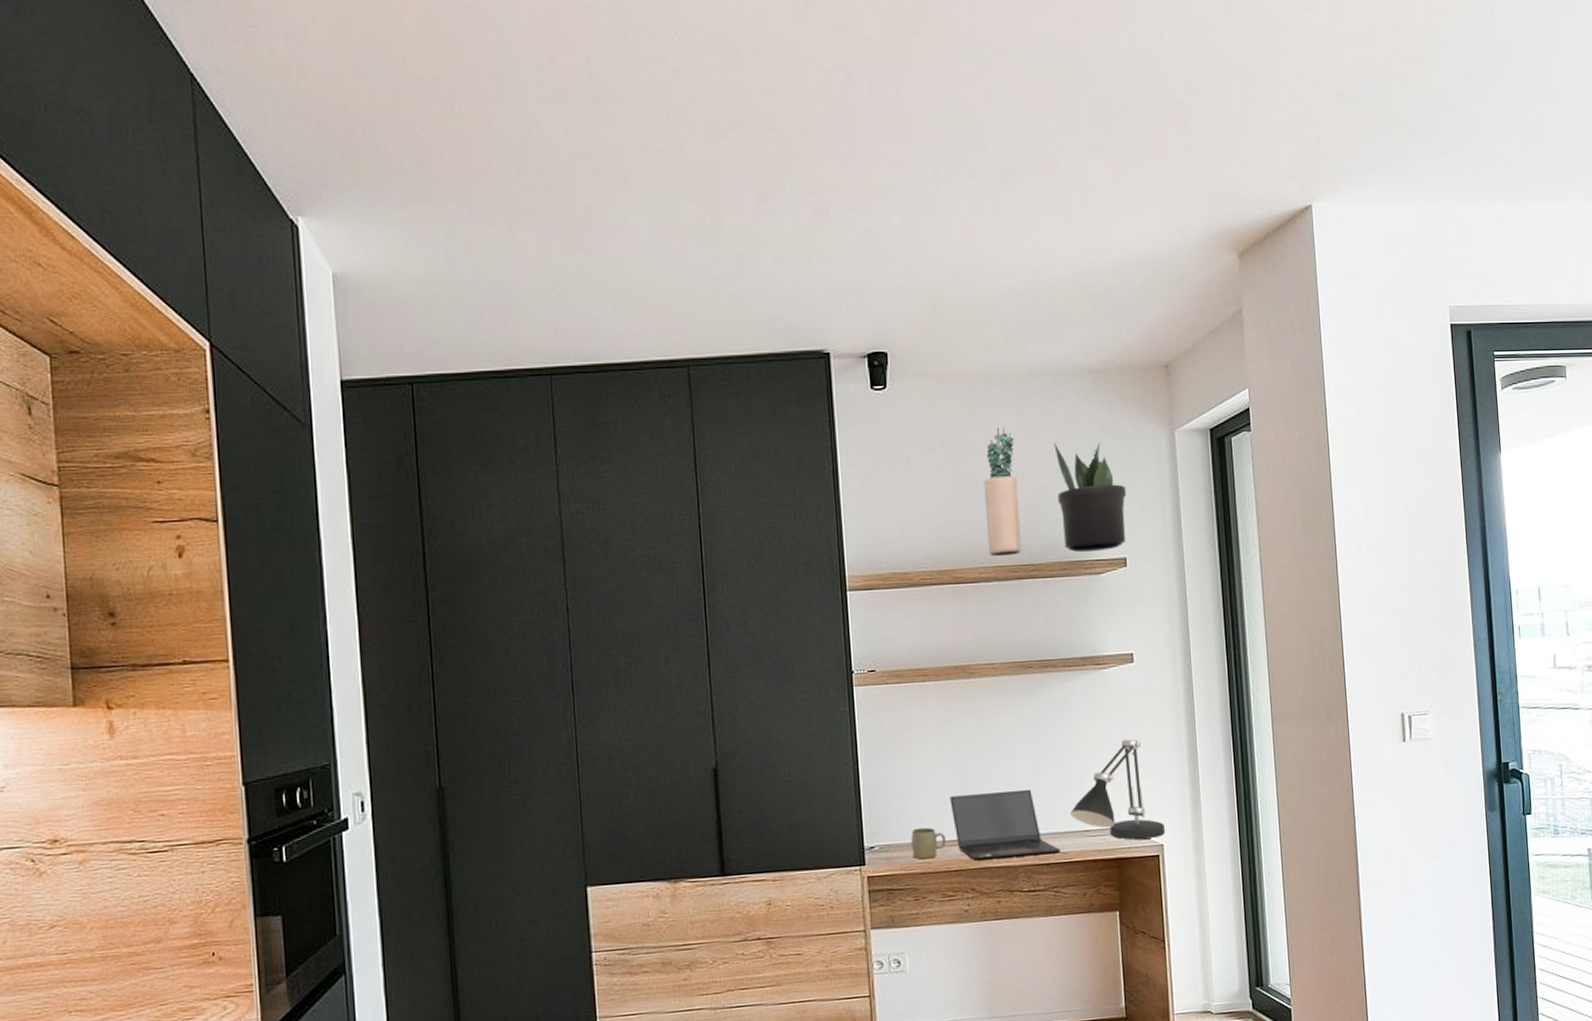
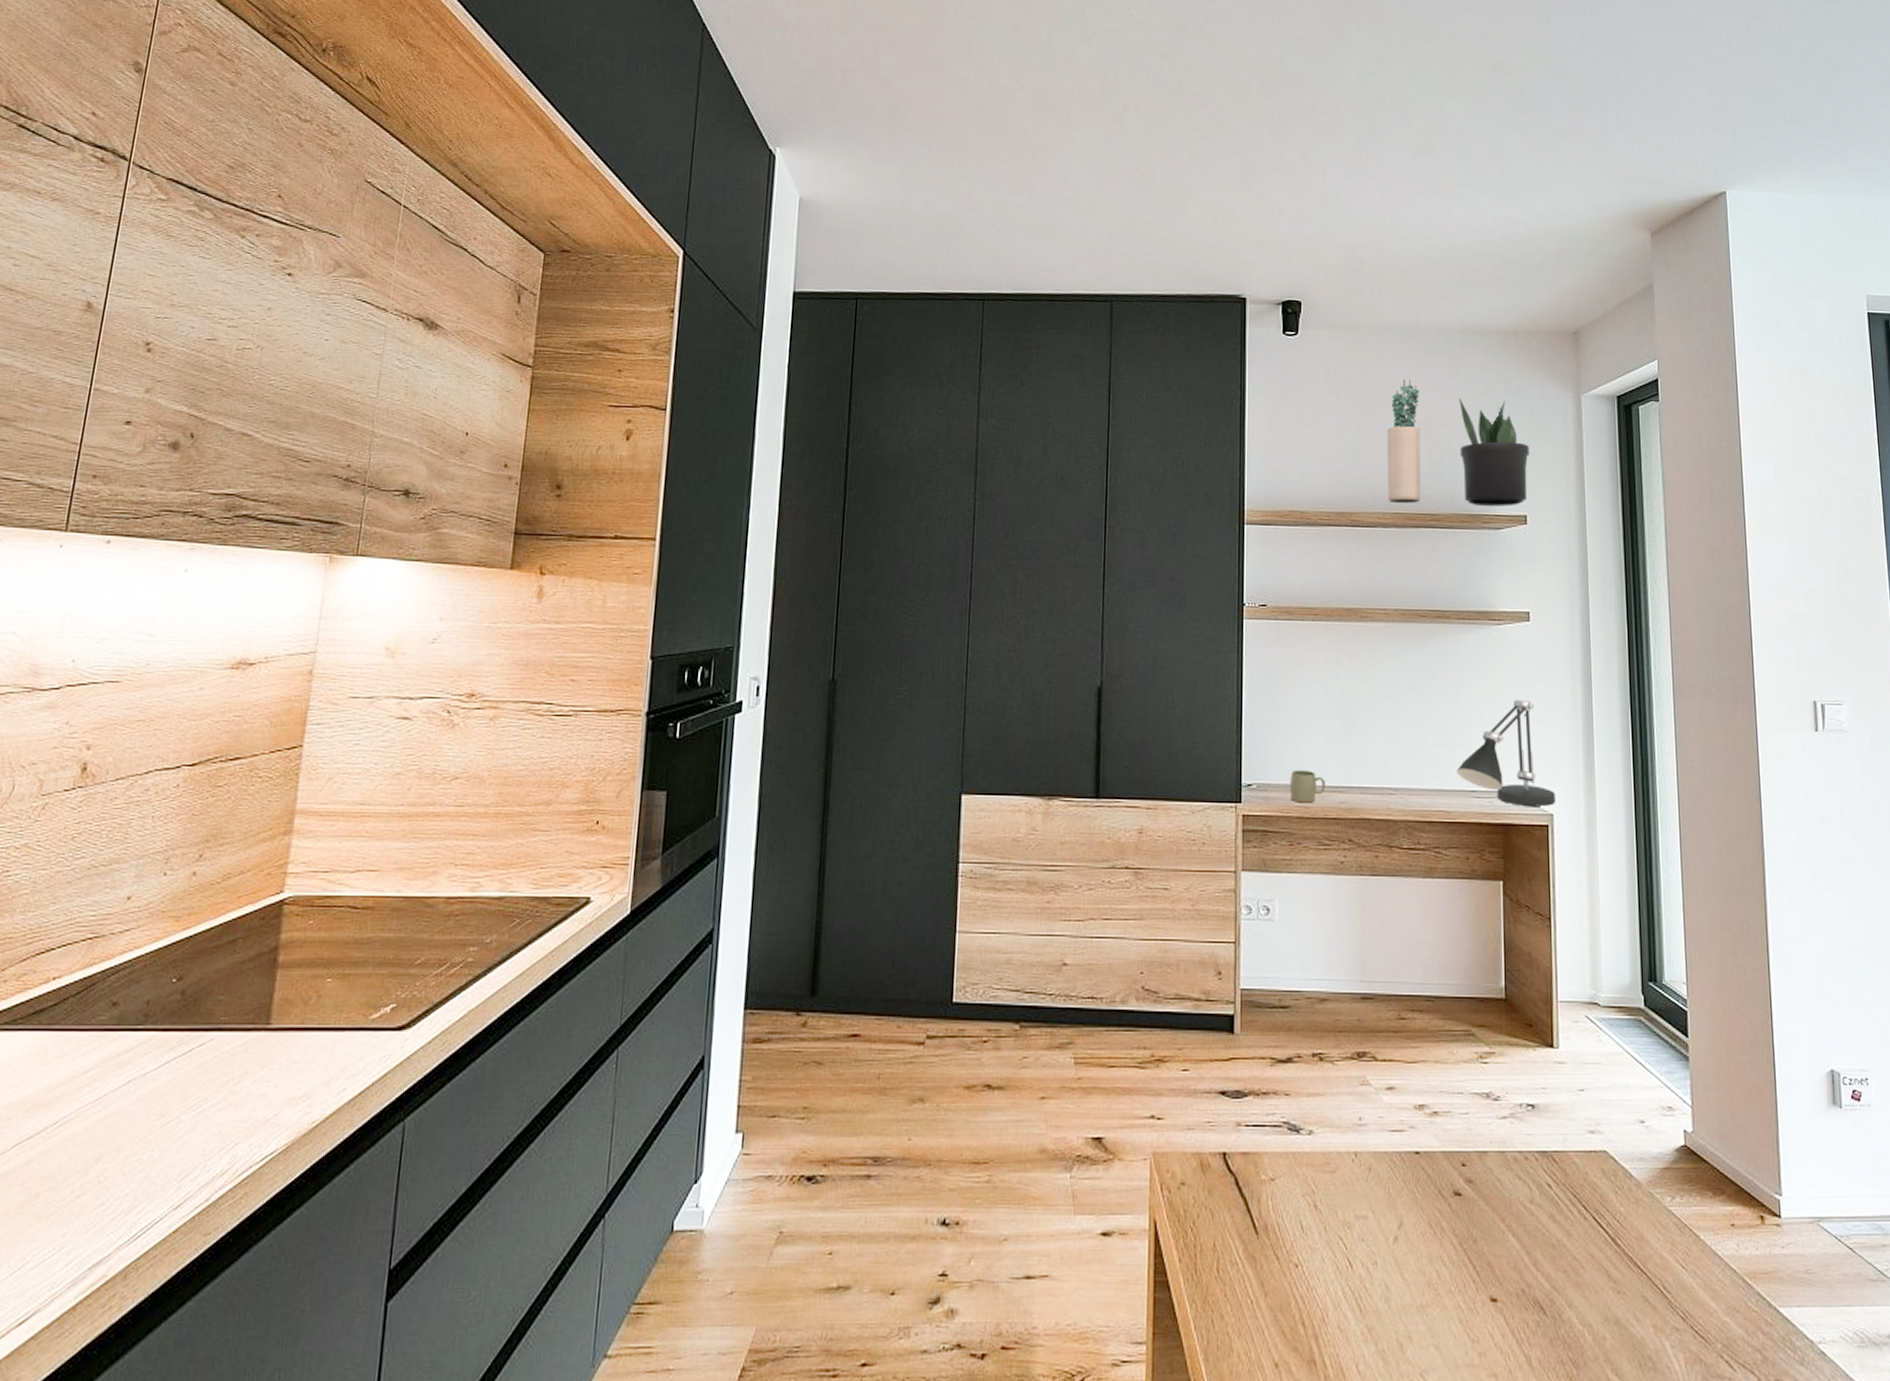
laptop: present [950,789,1061,861] -> none [1333,740,1444,812]

